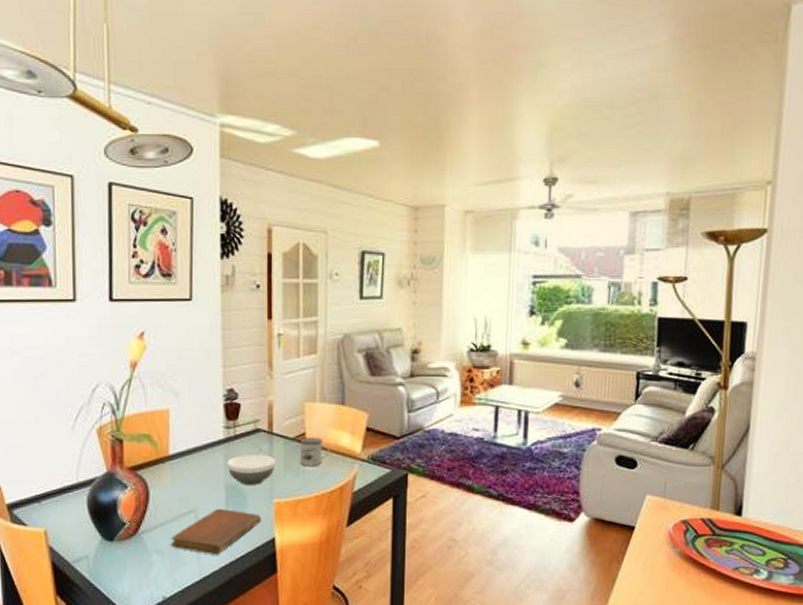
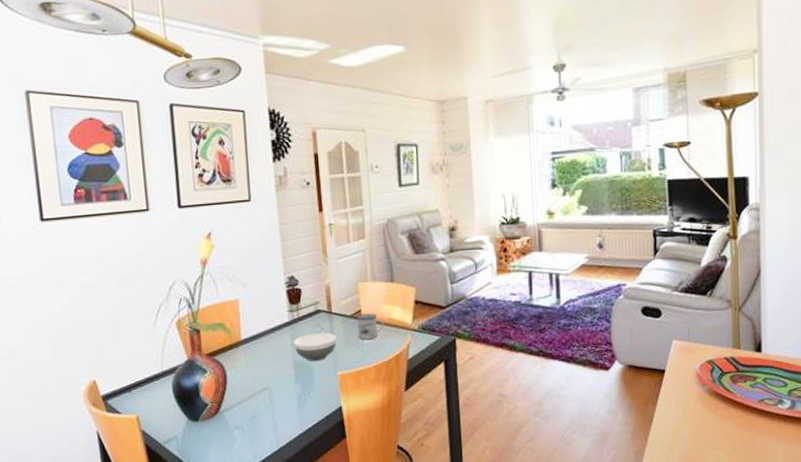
notebook: present [170,508,261,555] -> none [249,383,328,426]

